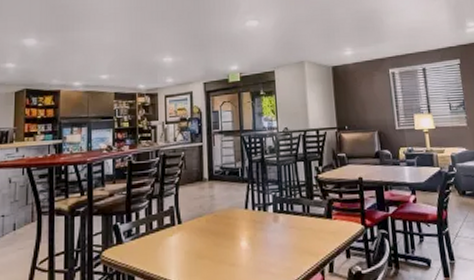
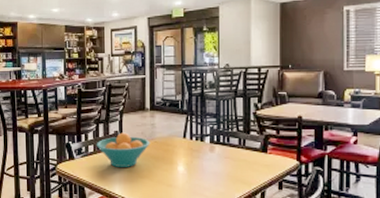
fruit bowl: none [148,207,210,250] -> present [96,132,150,168]

